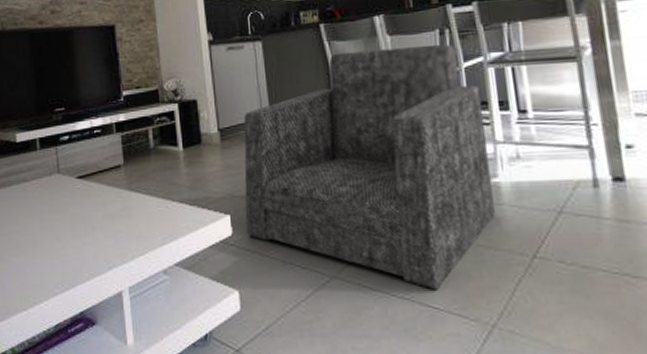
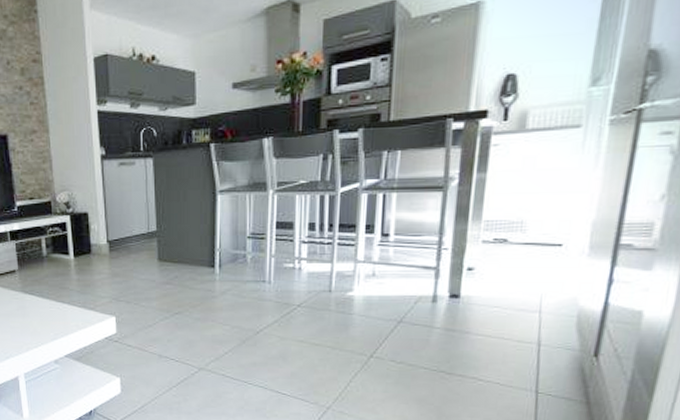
armchair: present [244,43,495,290] -> none [129,168,350,380]

